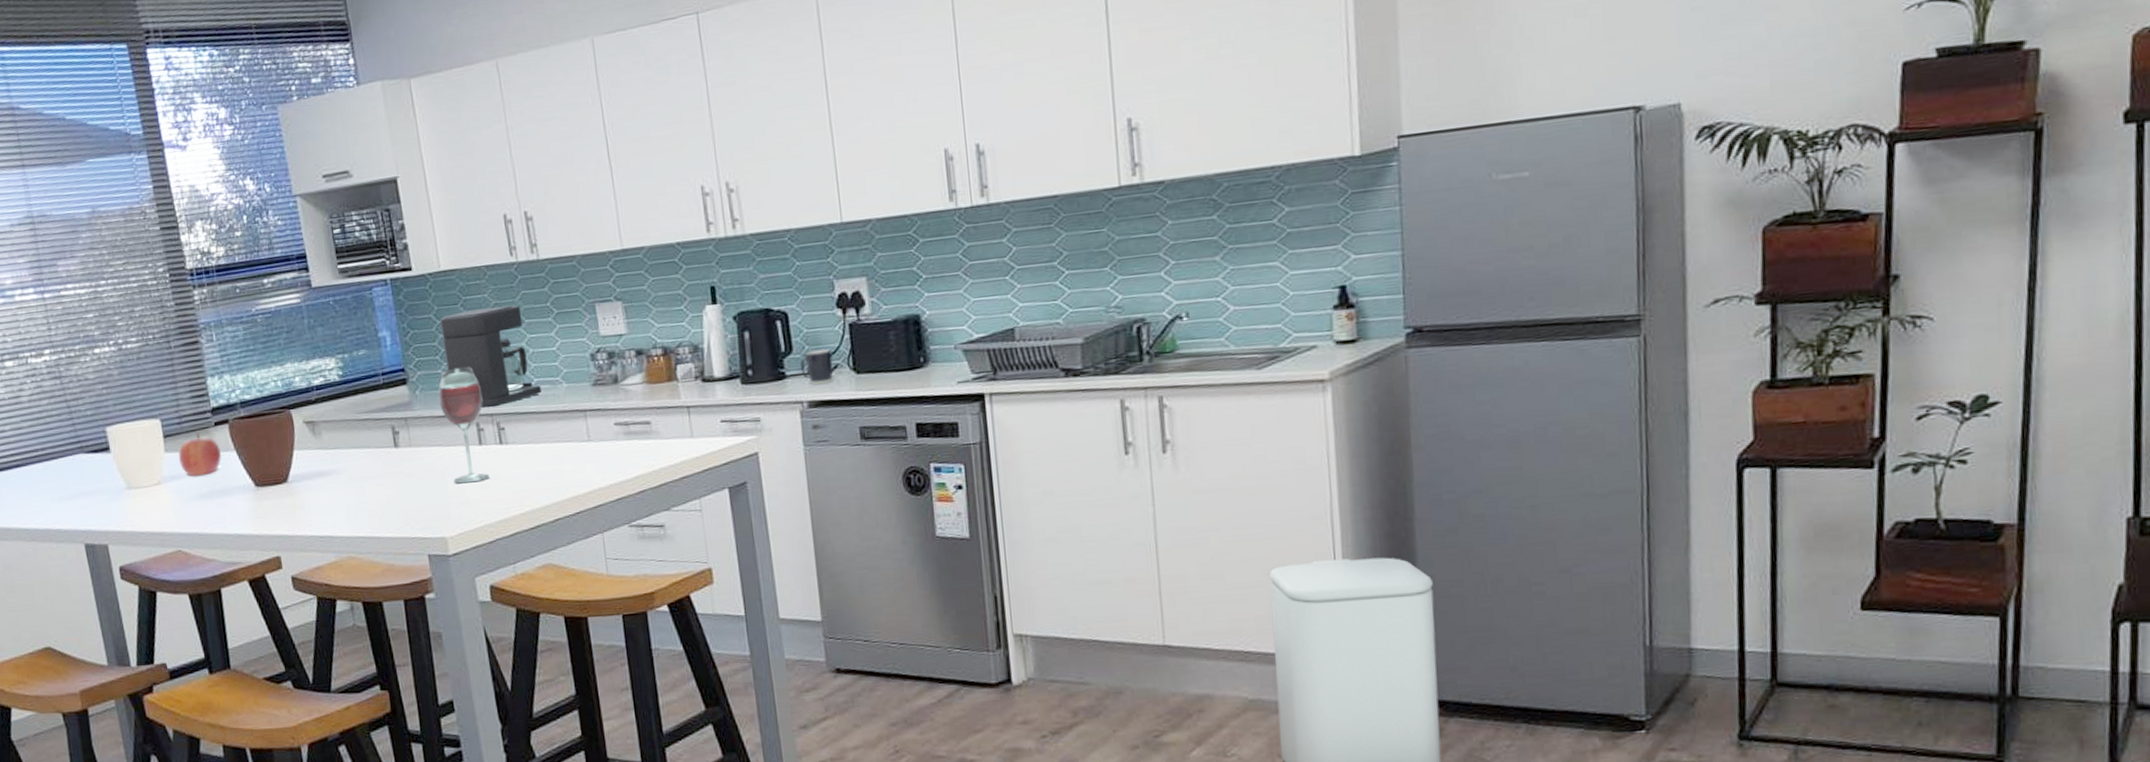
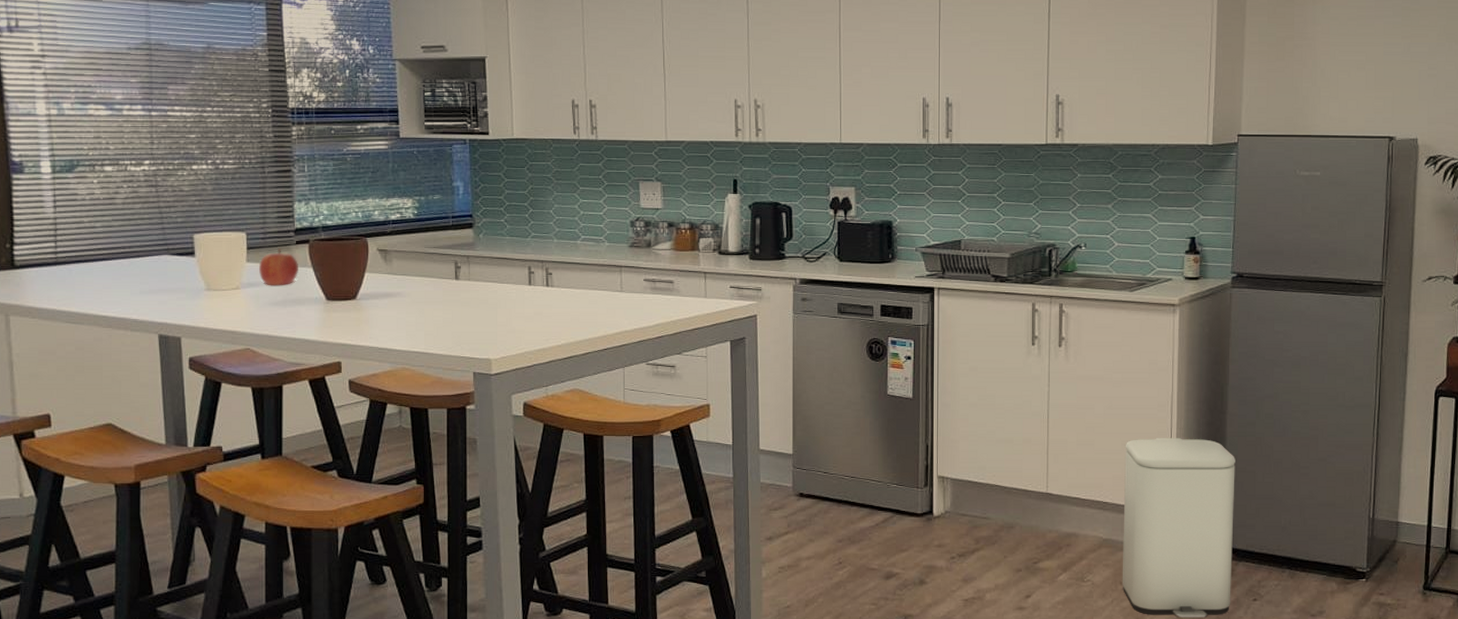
wineglass: present [438,367,489,484] -> none [499,220,536,316]
coffee maker: present [440,305,541,408] -> none [508,174,586,256]
mug: present [800,349,833,385] -> none [798,240,823,267]

